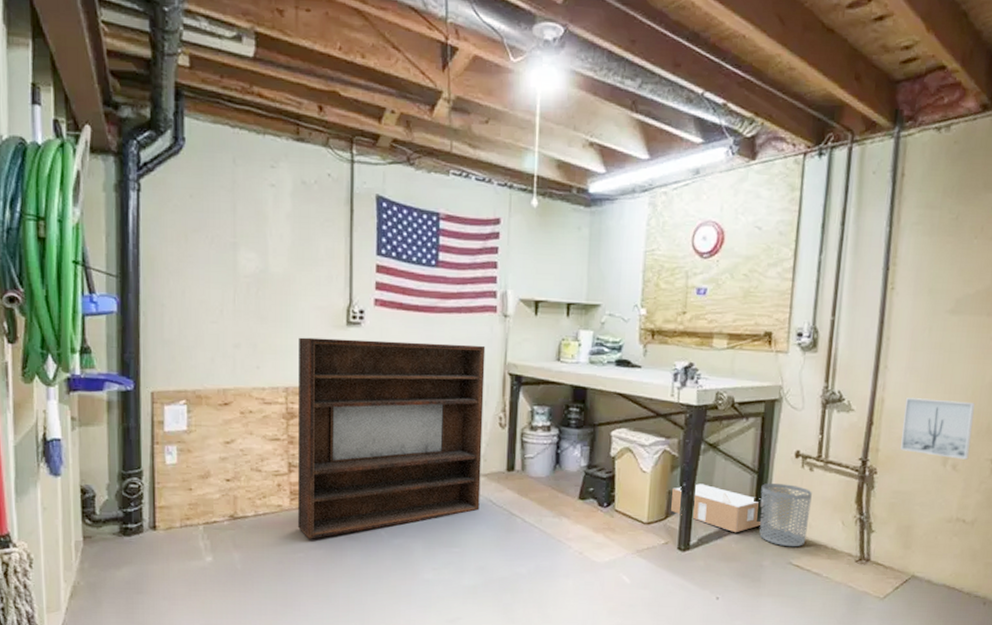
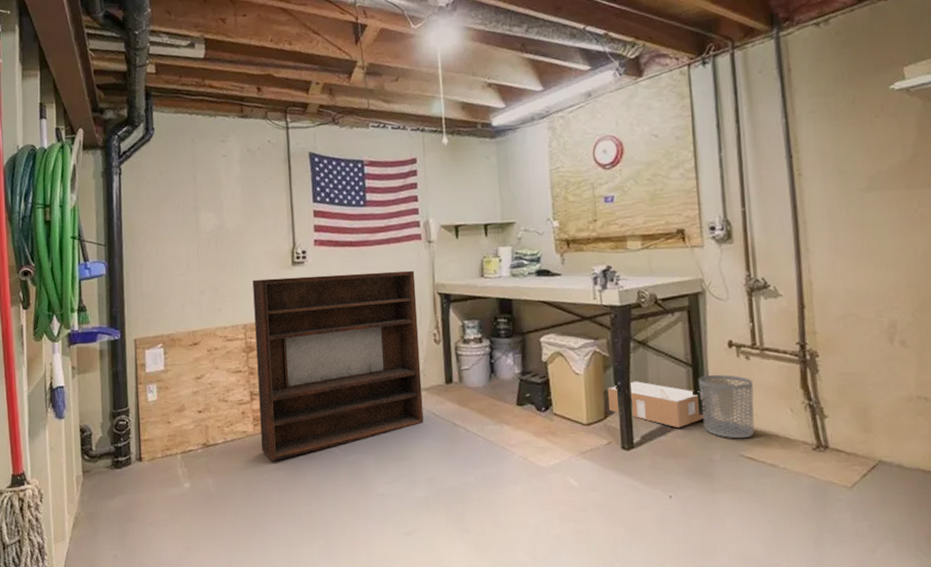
wall art: present [900,398,975,460] -> none [834,275,917,335]

